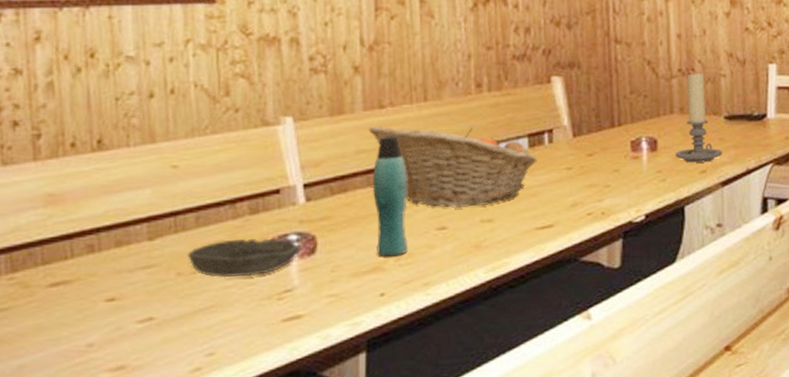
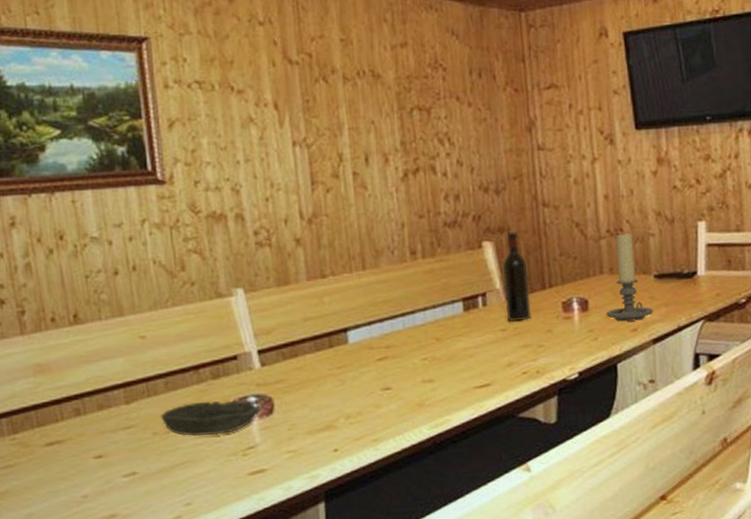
fruit basket: present [368,126,537,209] -> none [313,293,472,371]
bottle: present [373,135,409,257] -> none [320,303,357,416]
wine bottle: none [571,66,600,160] -> present [502,231,532,322]

